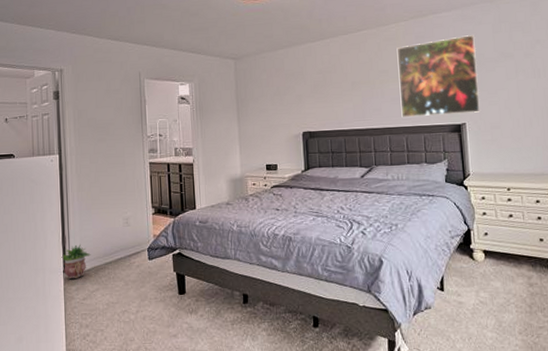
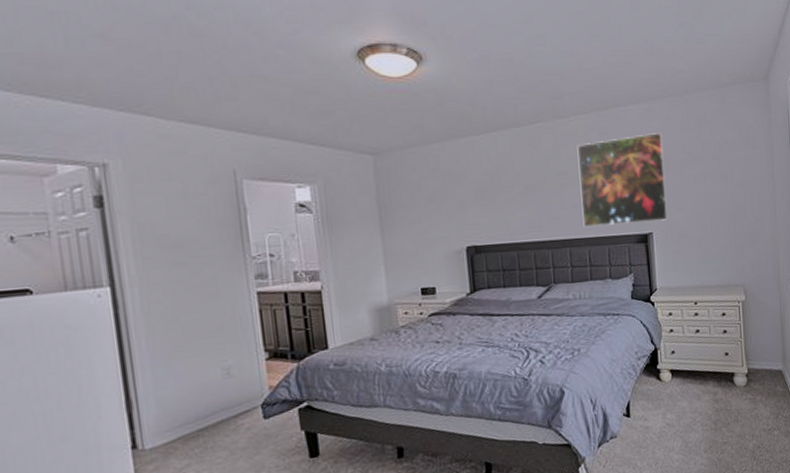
potted plant: present [61,244,91,279] -> none [126,408,175,456]

